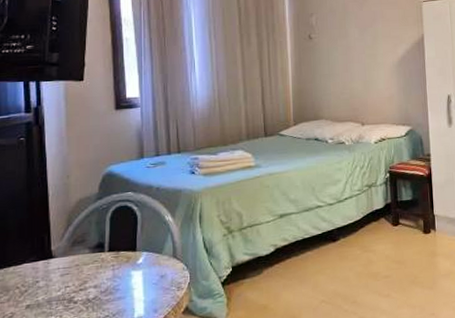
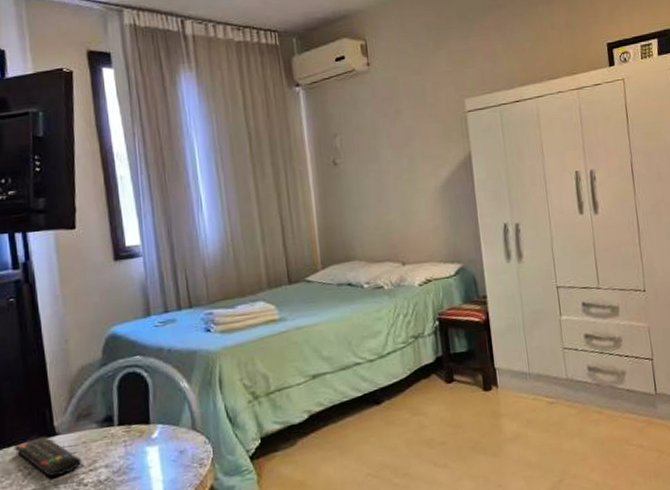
remote control: none [13,258,74,295] -> present [13,436,82,477]

